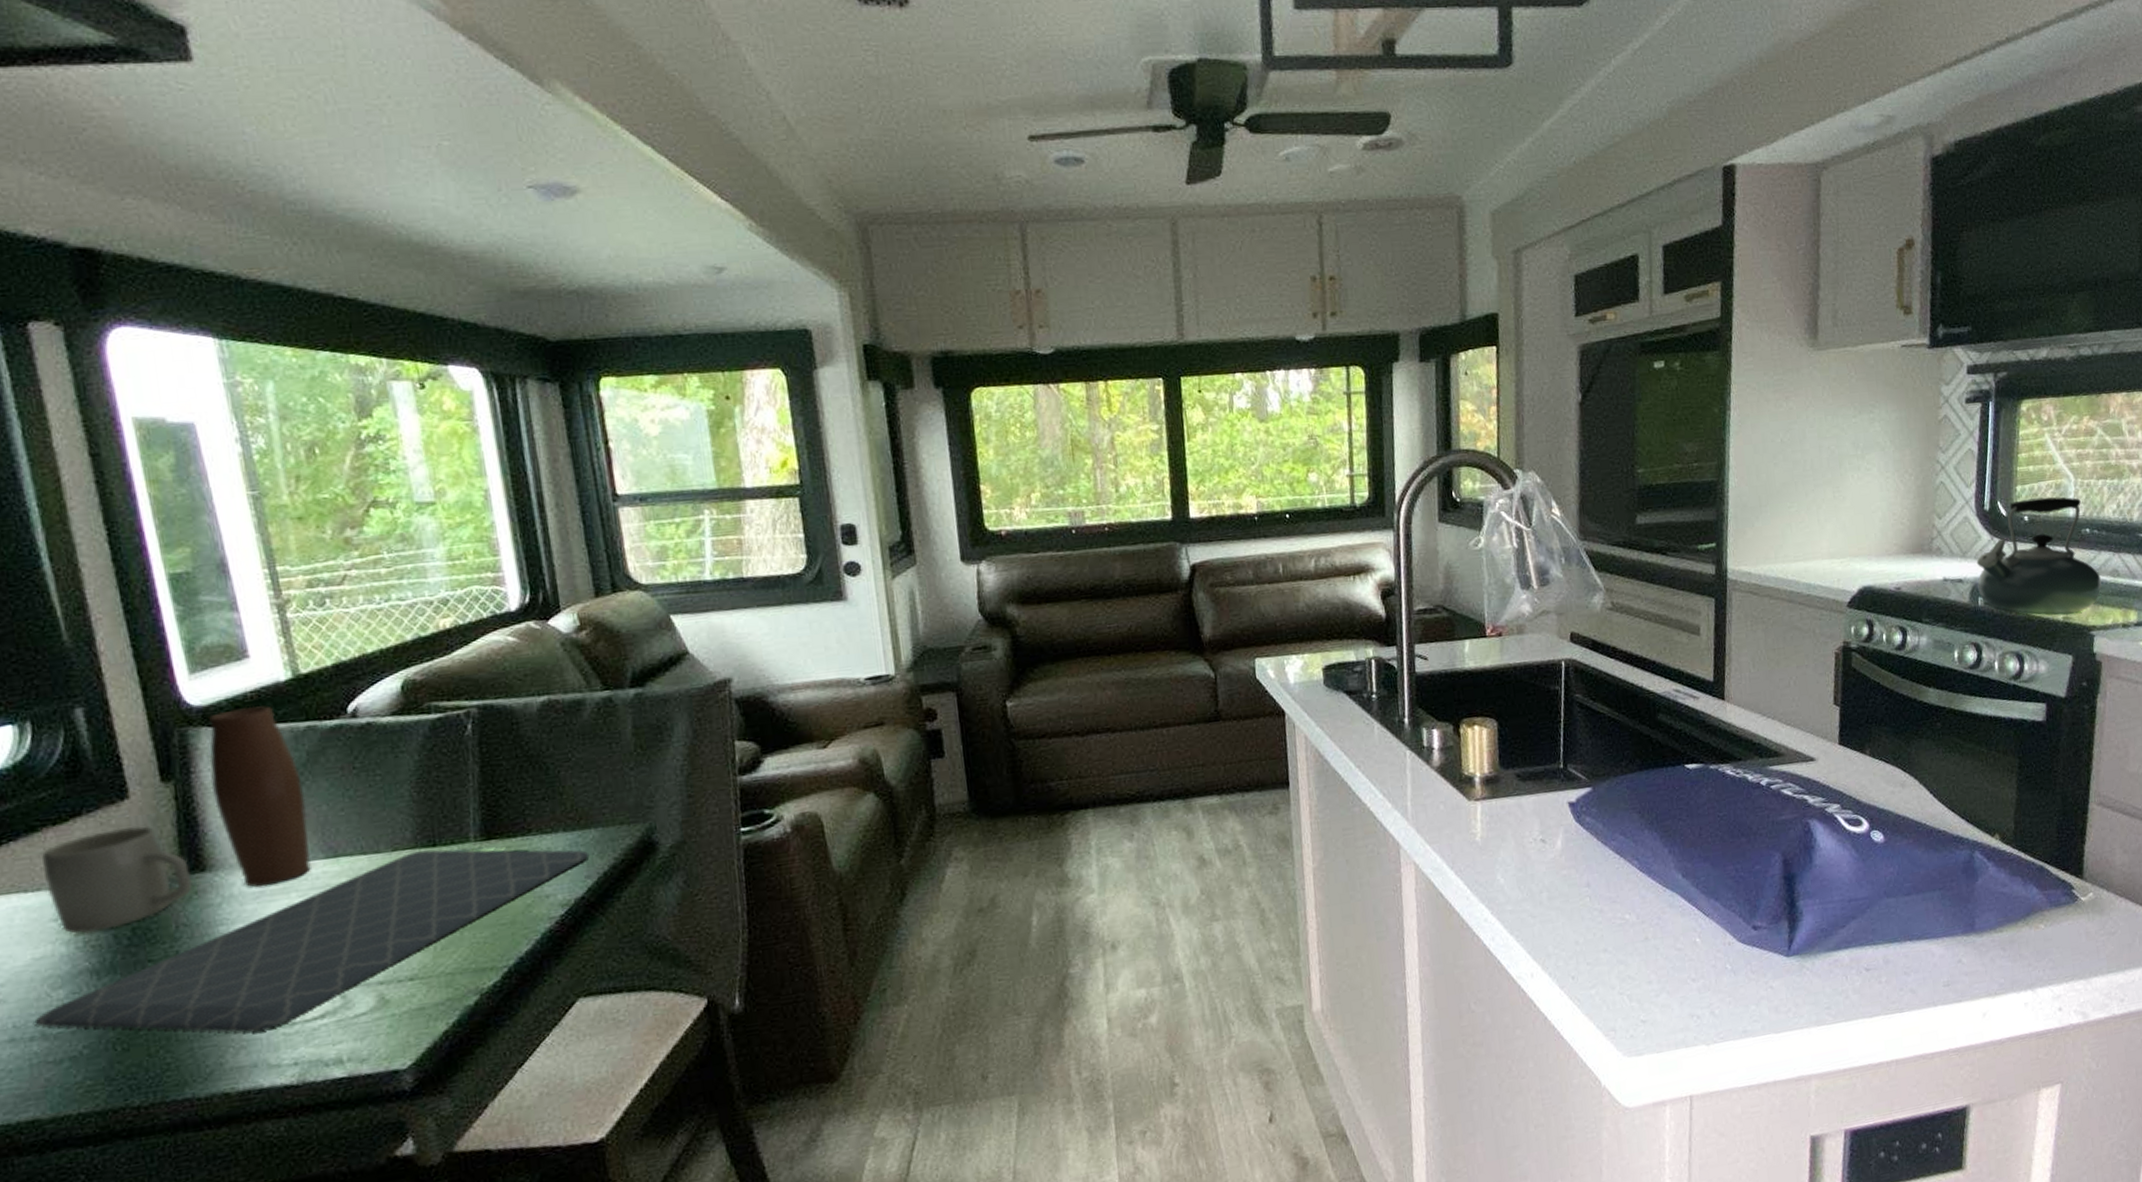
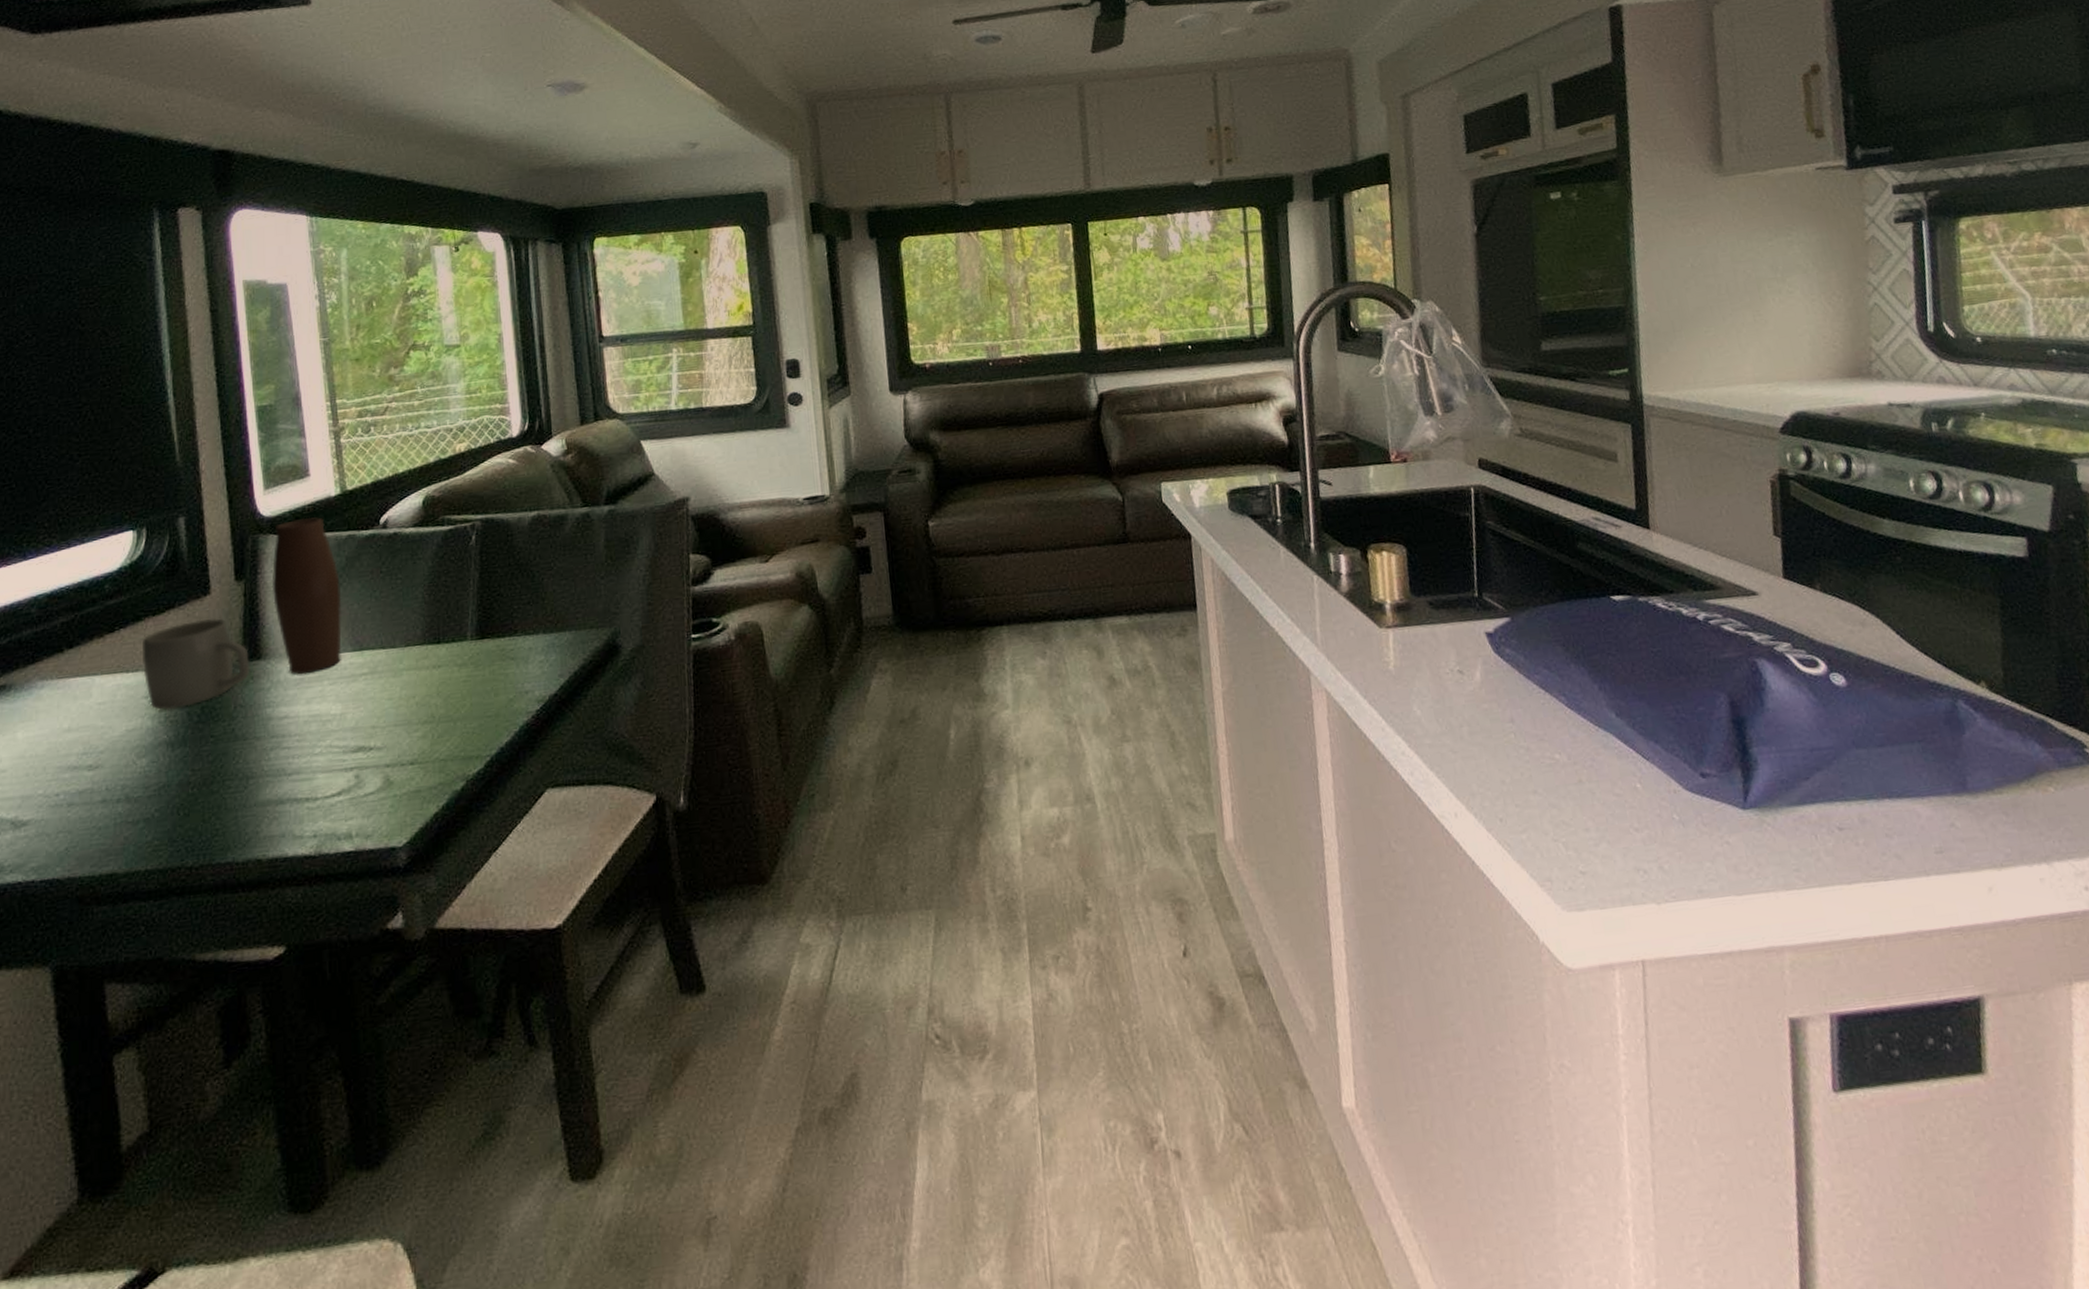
placemat: present [34,849,590,1033] -> none [122,646,564,805]
kettle: present [1976,497,2102,616] -> none [1924,316,2080,442]

